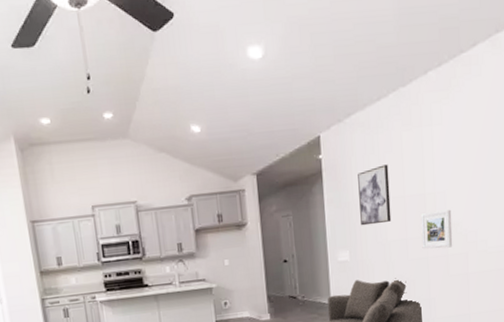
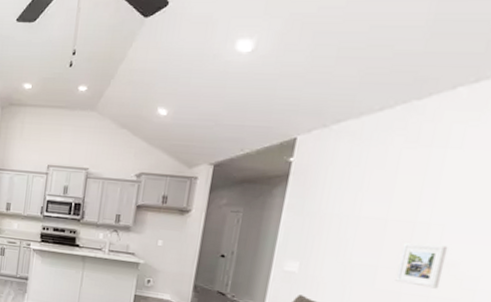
wall art: present [358,164,392,226] -> none [322,180,375,243]

